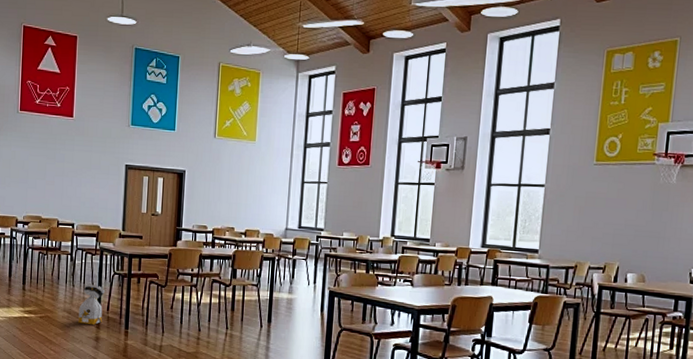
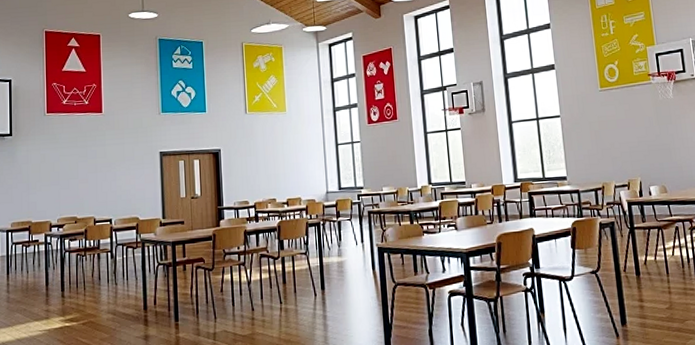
bag: present [77,283,106,325] -> none [123,278,151,324]

